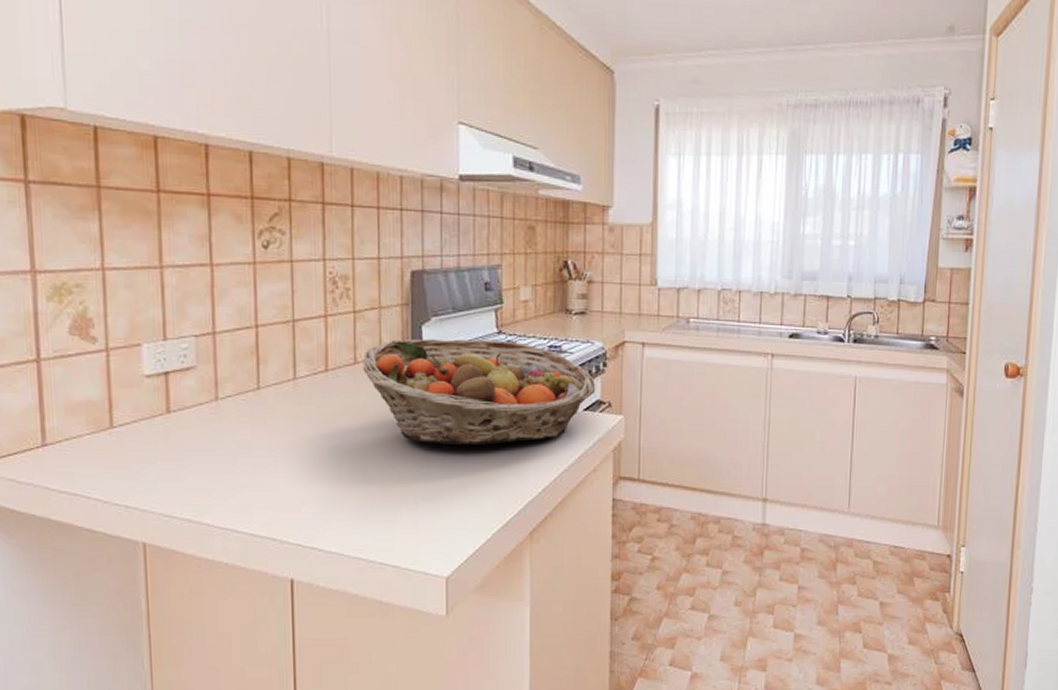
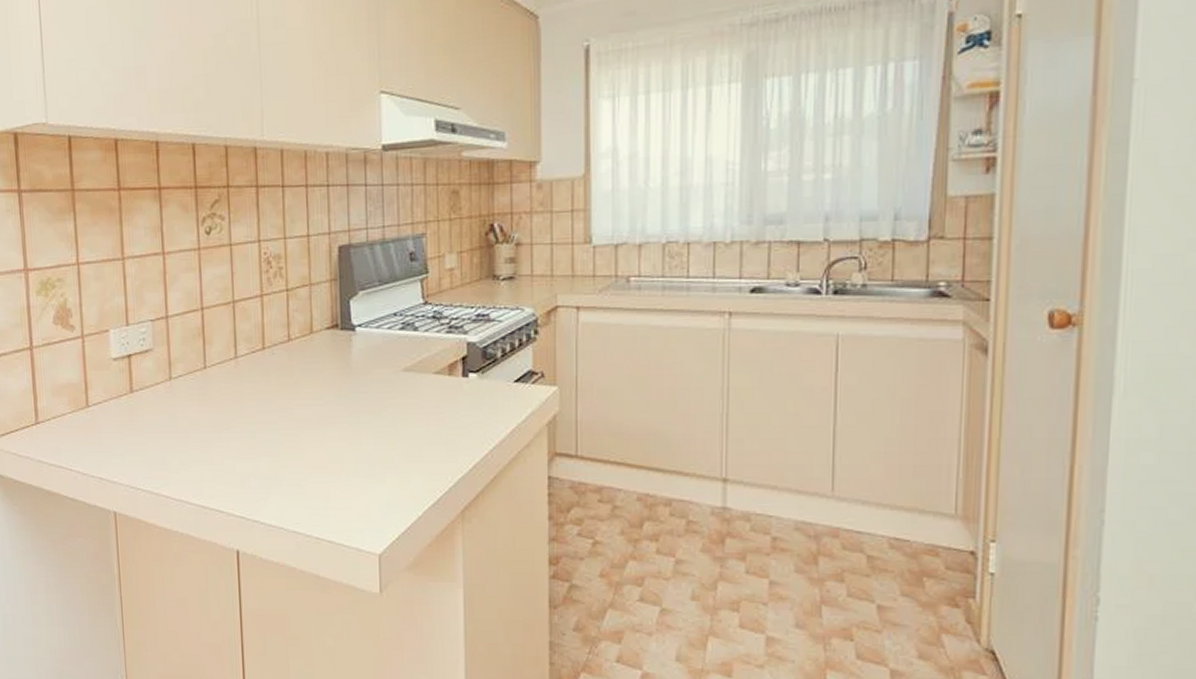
fruit basket: present [362,338,596,445] -> none [295,311,527,419]

